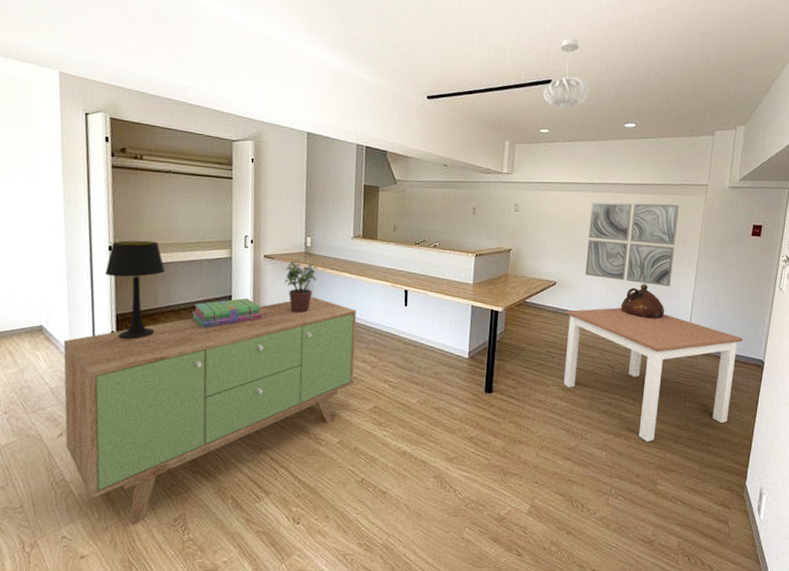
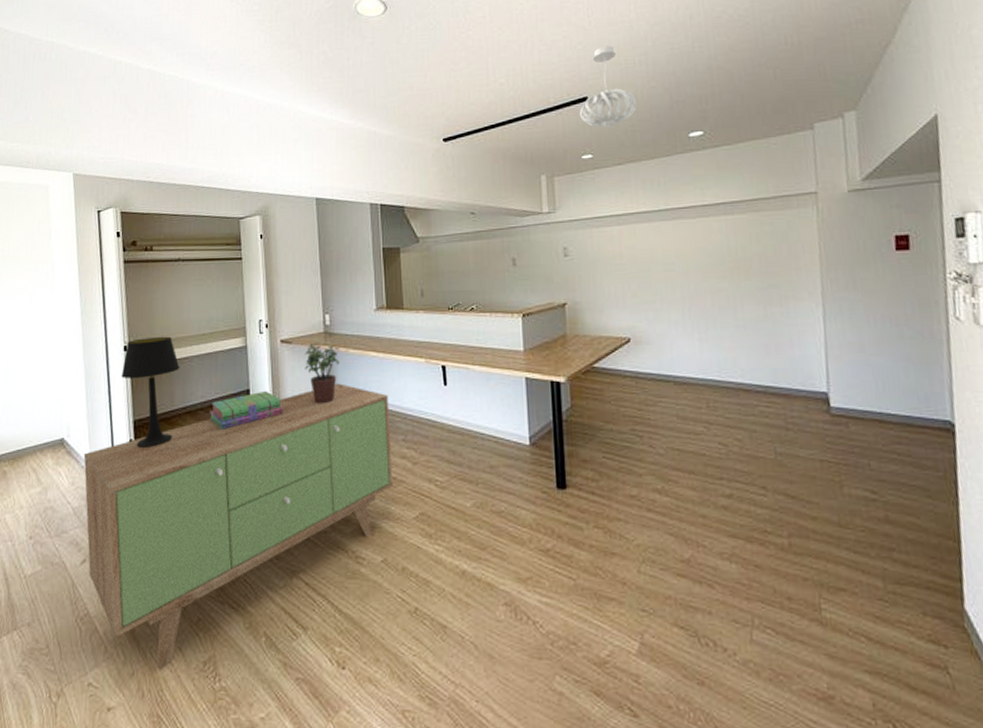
dining table: present [563,307,743,442] -> none [649,364,914,548]
wall art: present [585,201,679,287] -> none [661,222,789,331]
ceramic jug: present [621,283,665,320] -> none [723,329,788,376]

